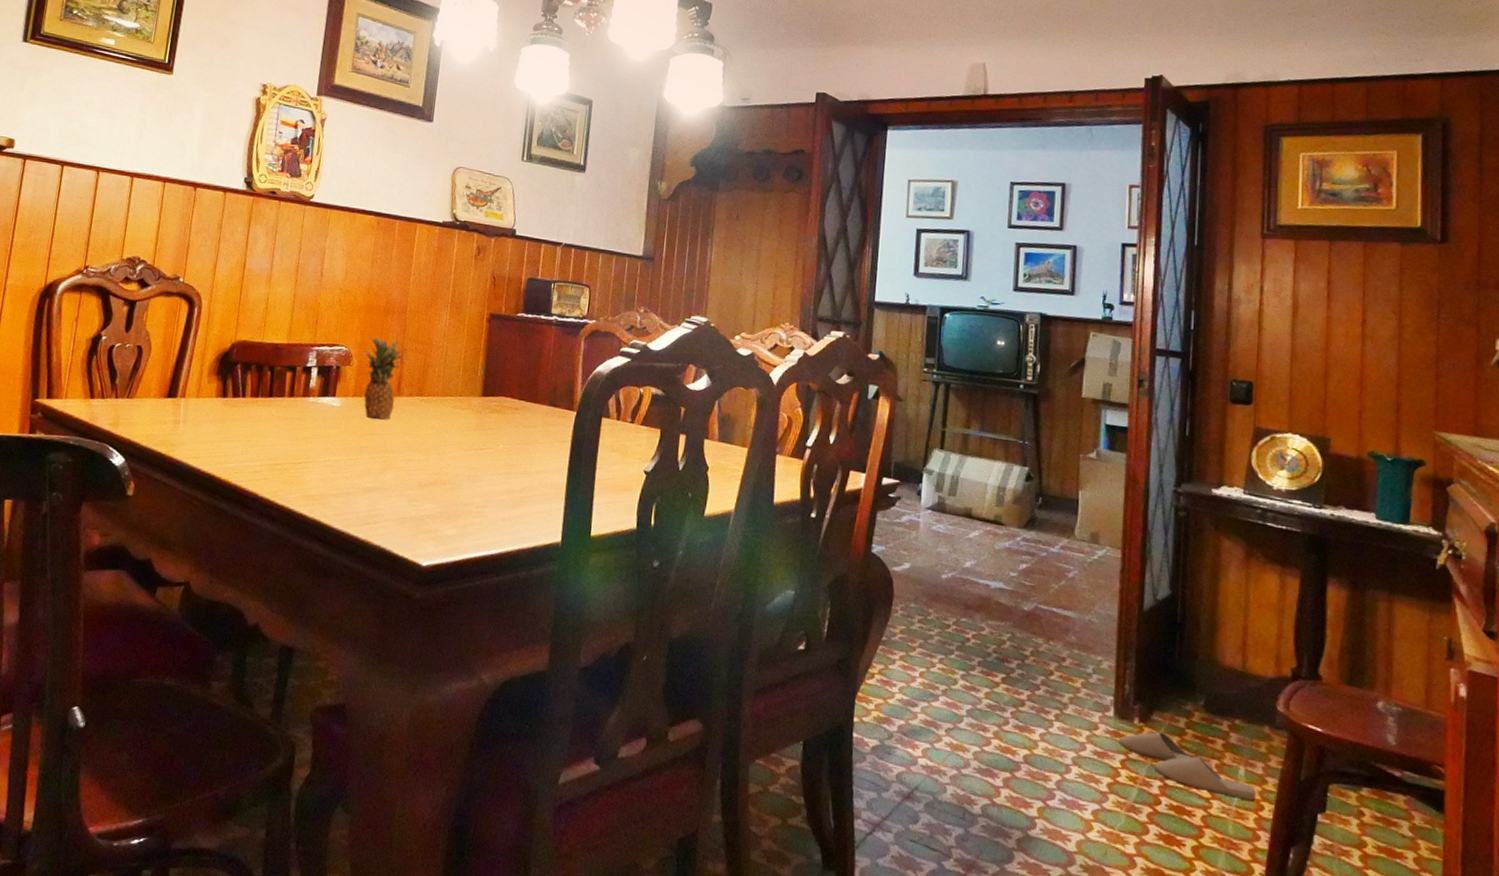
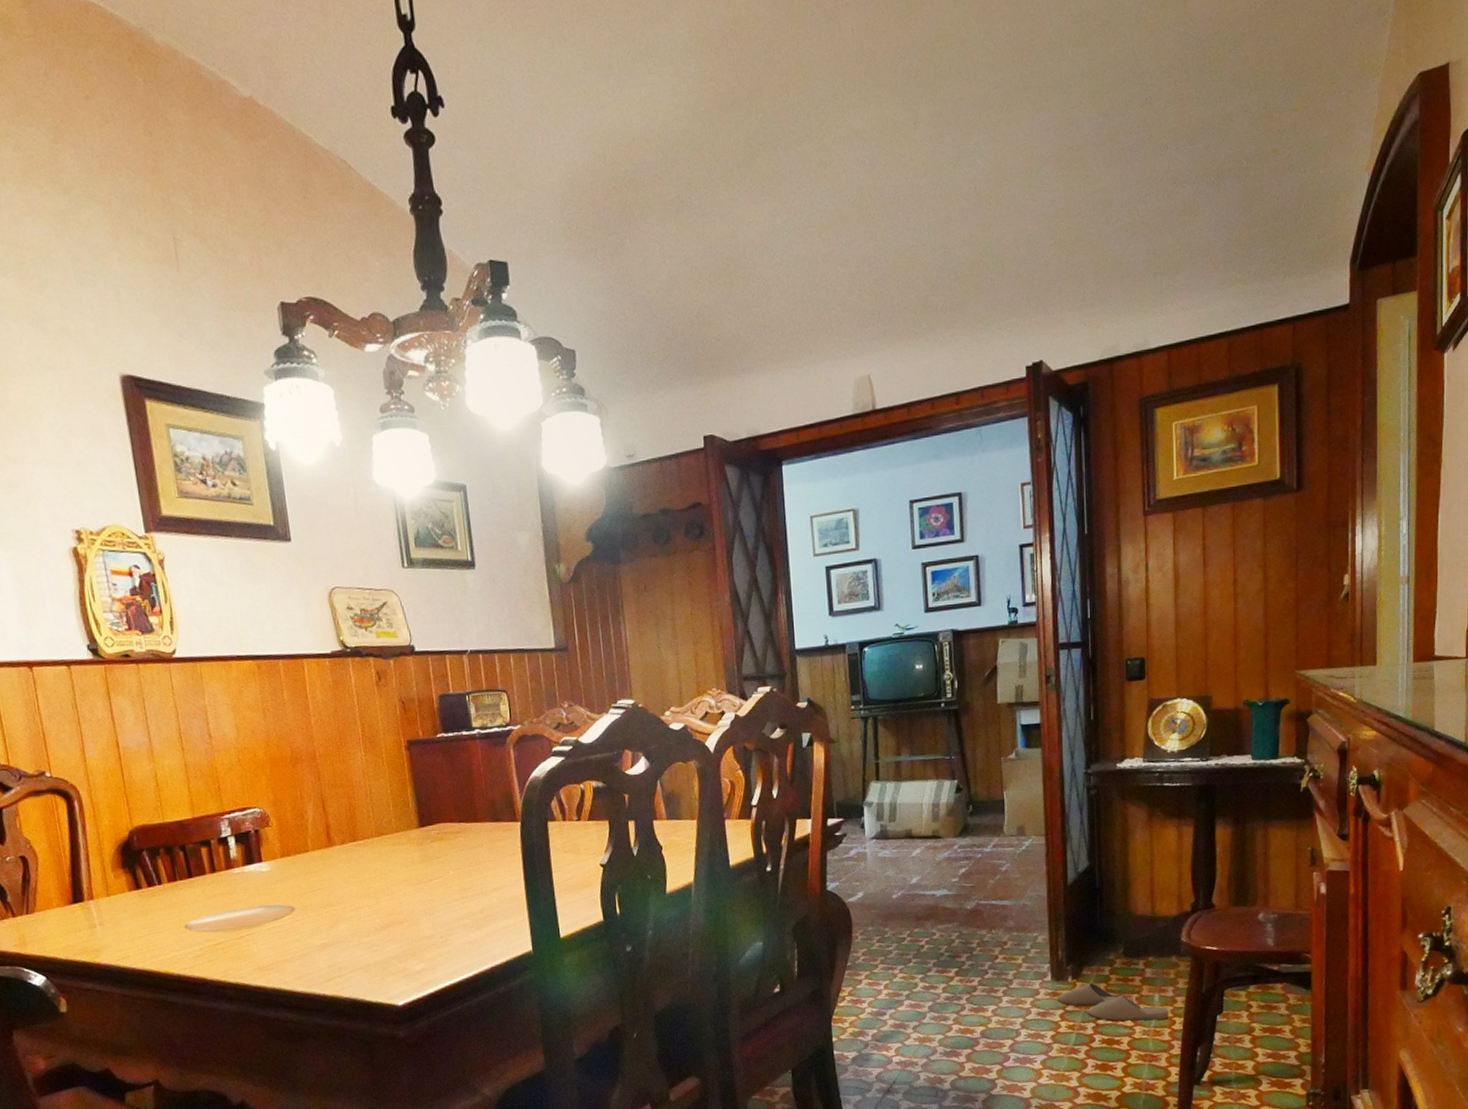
plate: none [252,434,353,458] -> present [184,904,296,934]
fruit: present [364,335,408,420] -> none [280,790,331,876]

